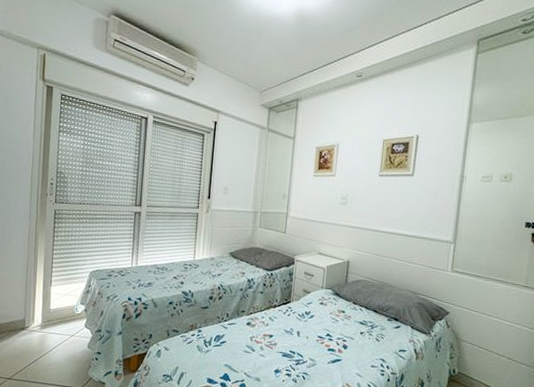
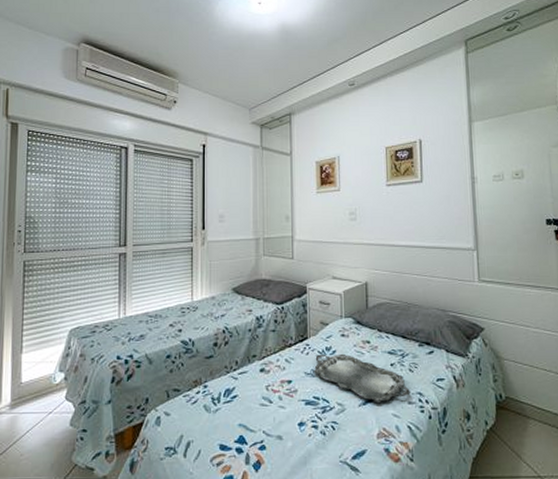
serving tray: none [292,316,375,363] -> present [313,353,410,402]

